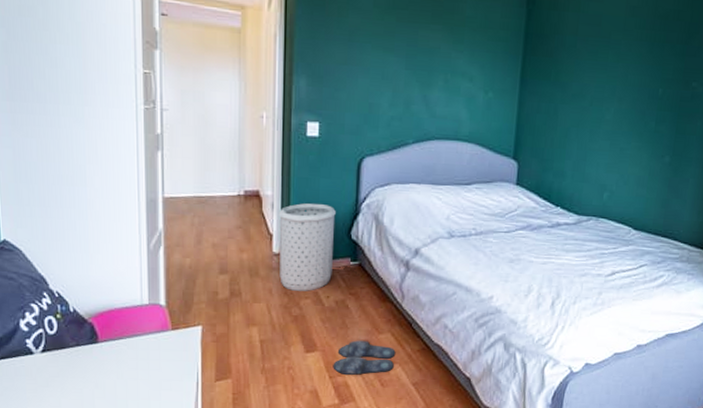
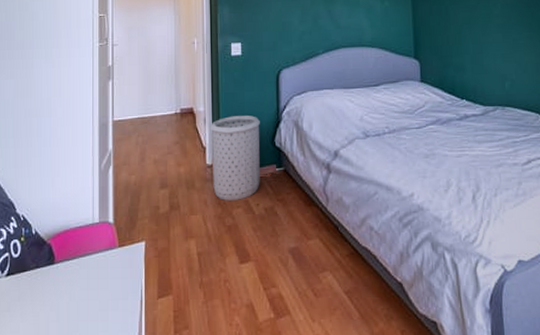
slippers: present [333,340,396,376] -> none [266,248,326,286]

